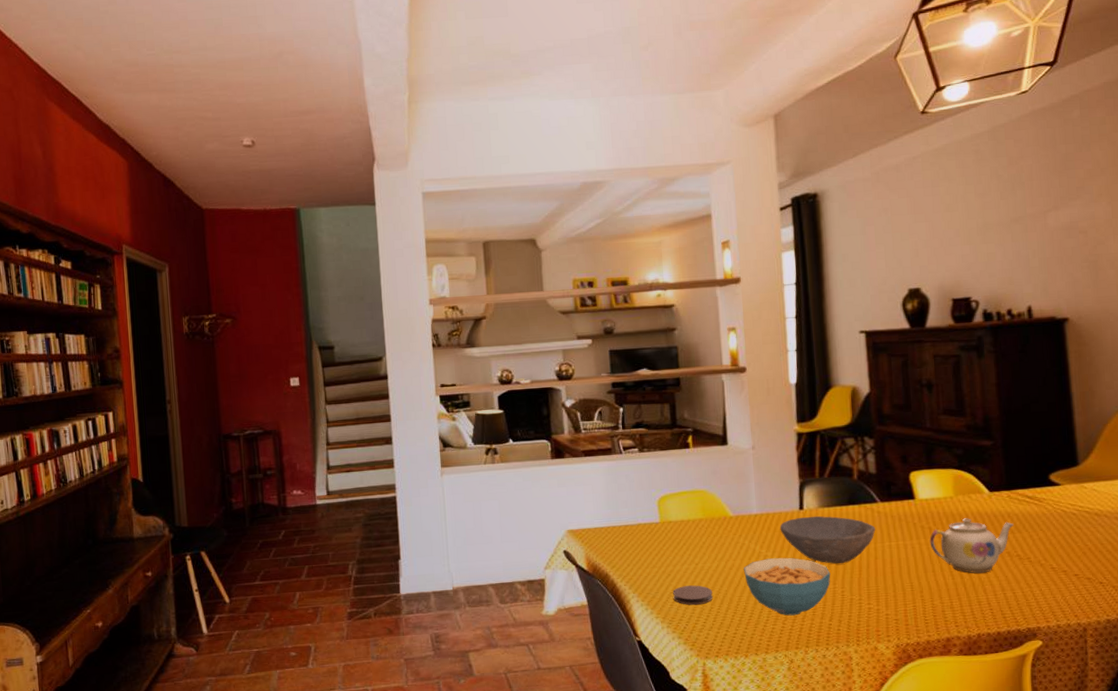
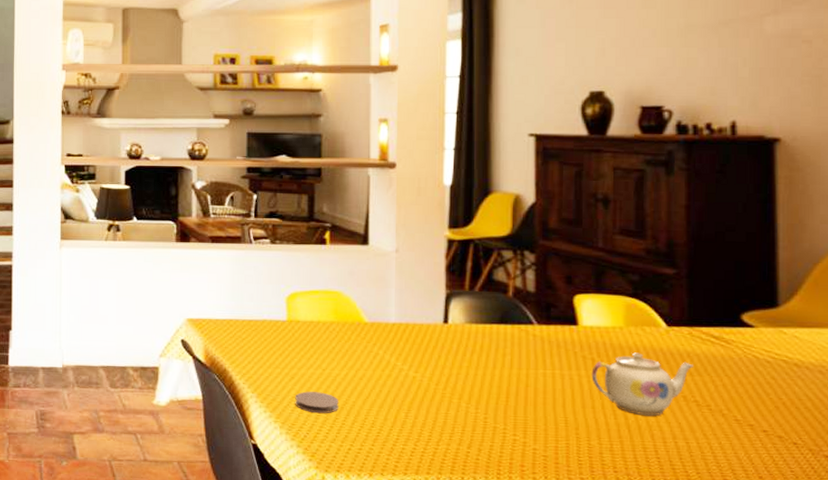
cereal bowl: present [744,557,831,616] -> none [376,372,473,438]
bowl: present [780,516,876,564] -> none [419,331,529,388]

